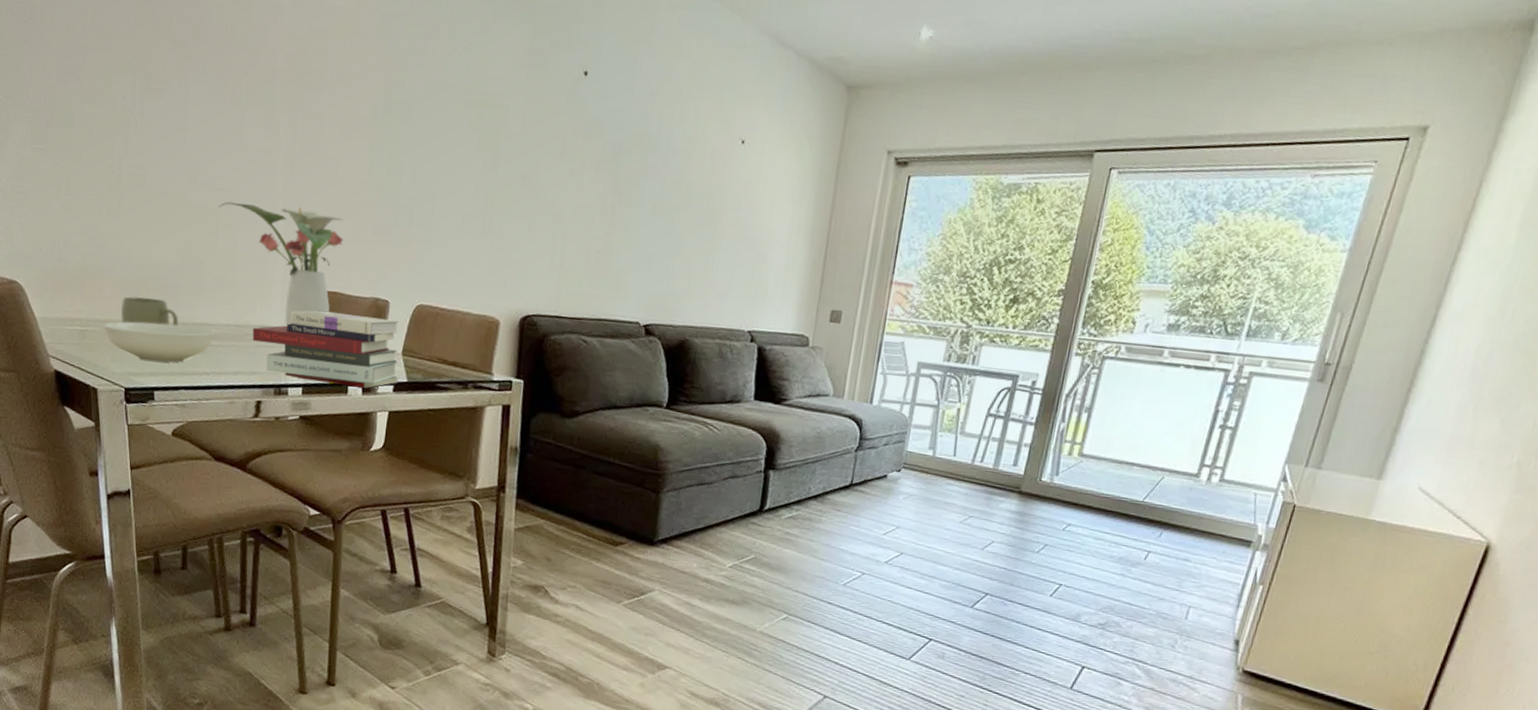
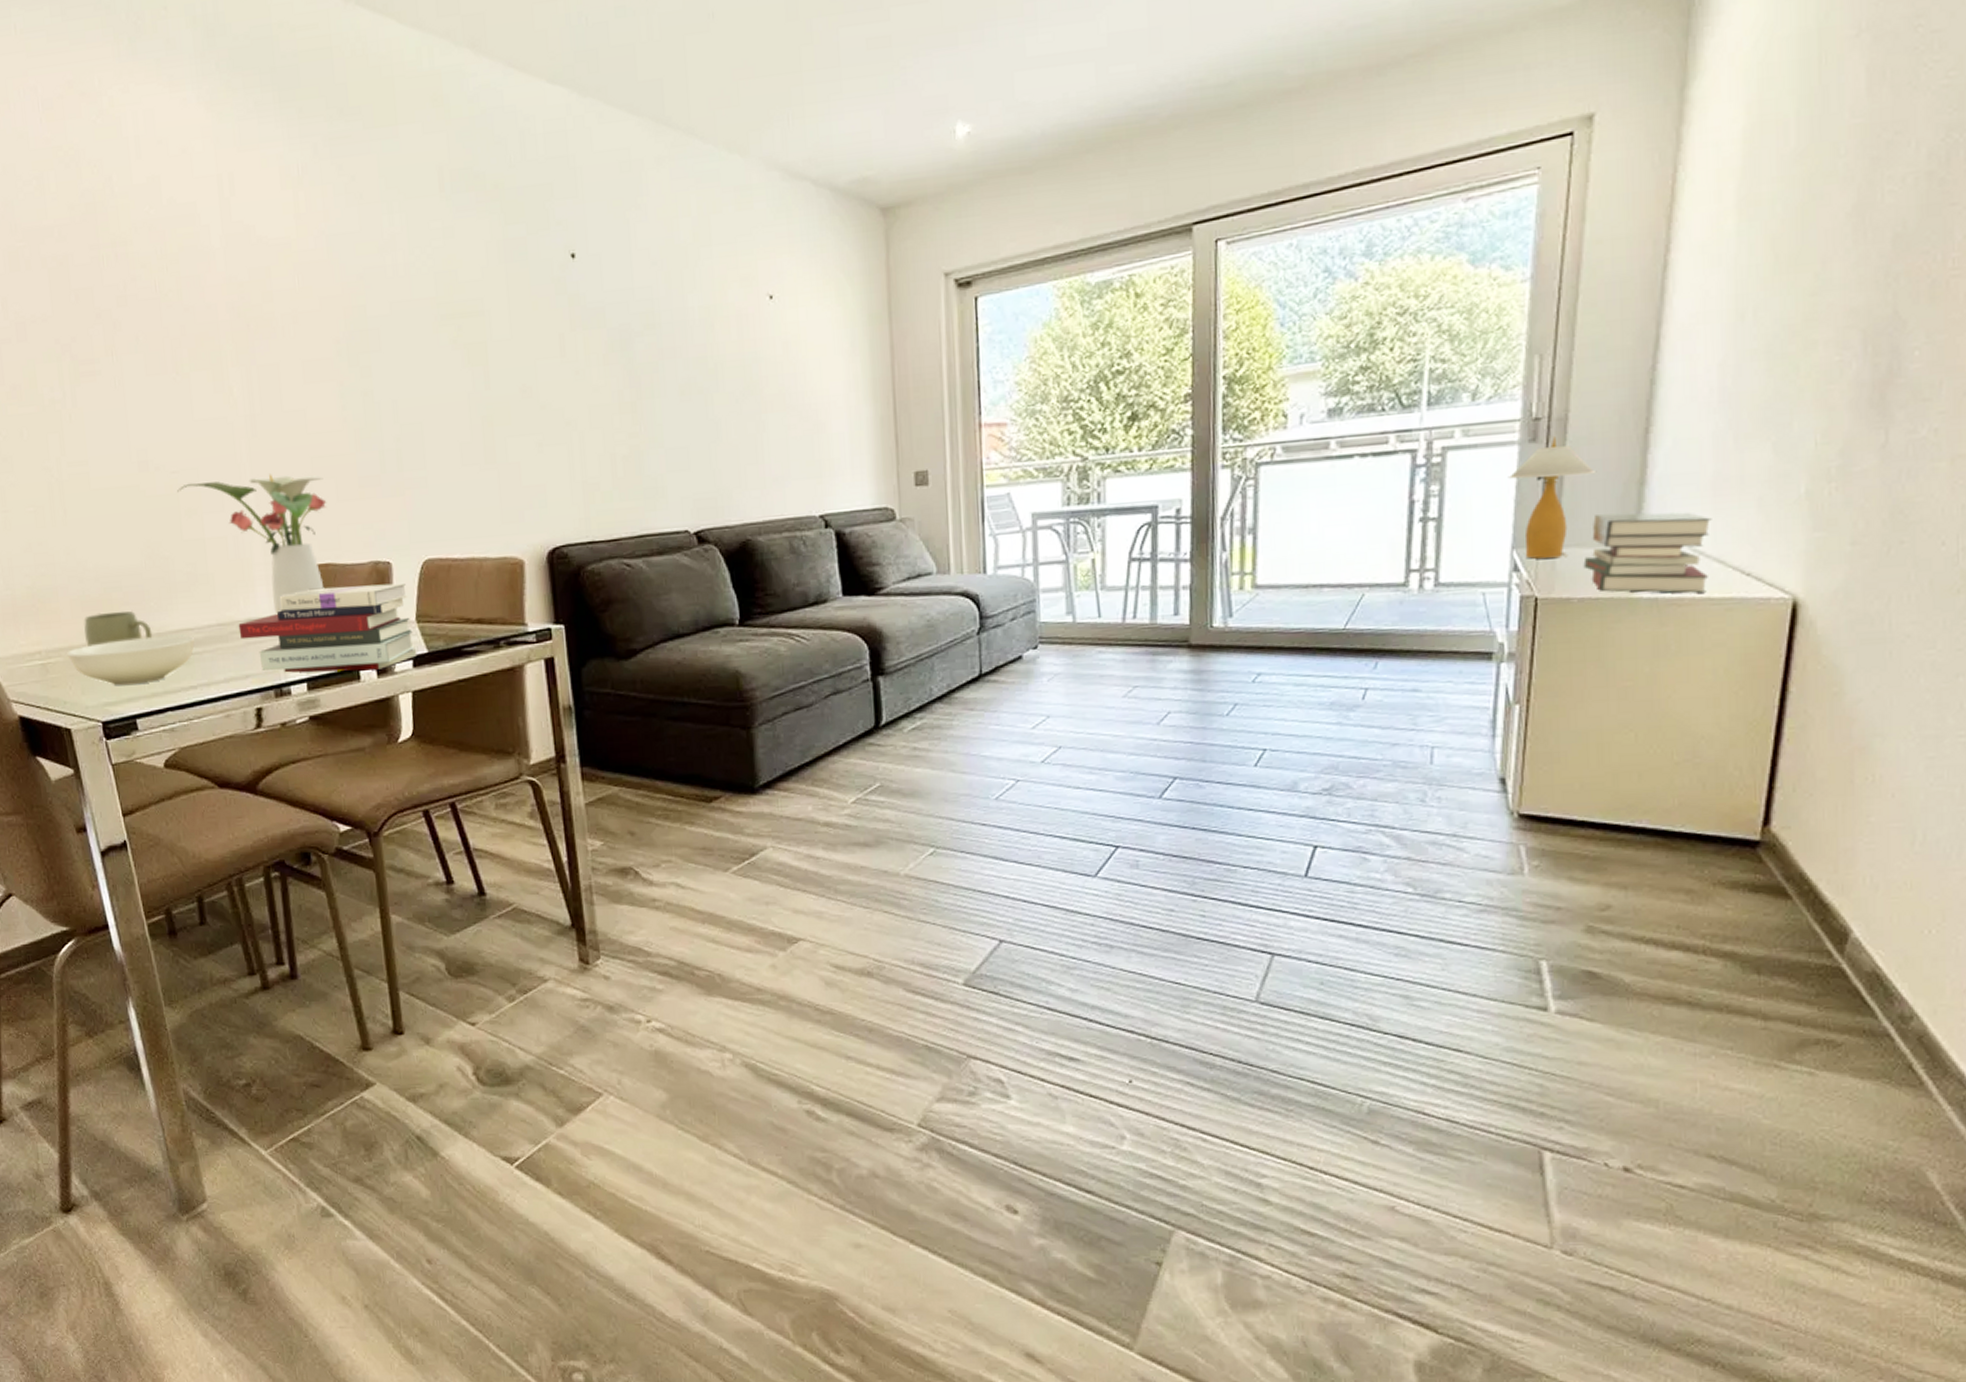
table lamp: none [1293,381,1364,479] -> present [1508,437,1597,559]
books: none [1336,449,1442,527] -> present [1583,511,1712,594]

